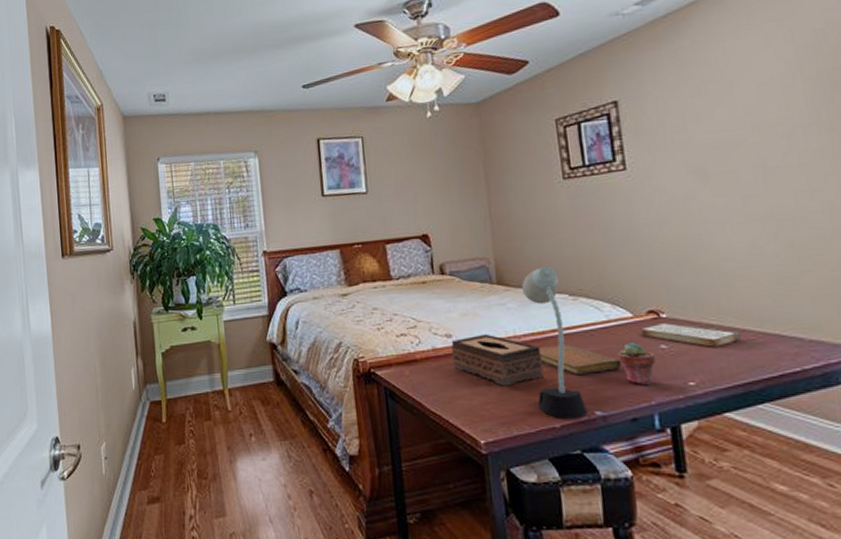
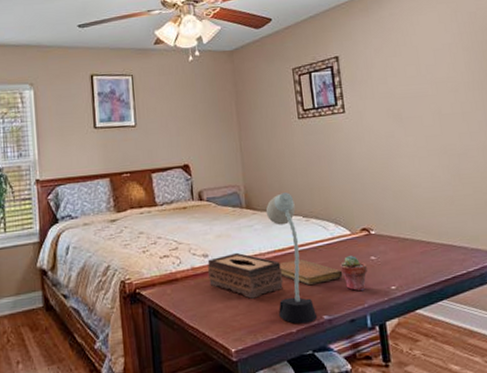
book: present [640,323,741,347] -> none [356,238,426,257]

